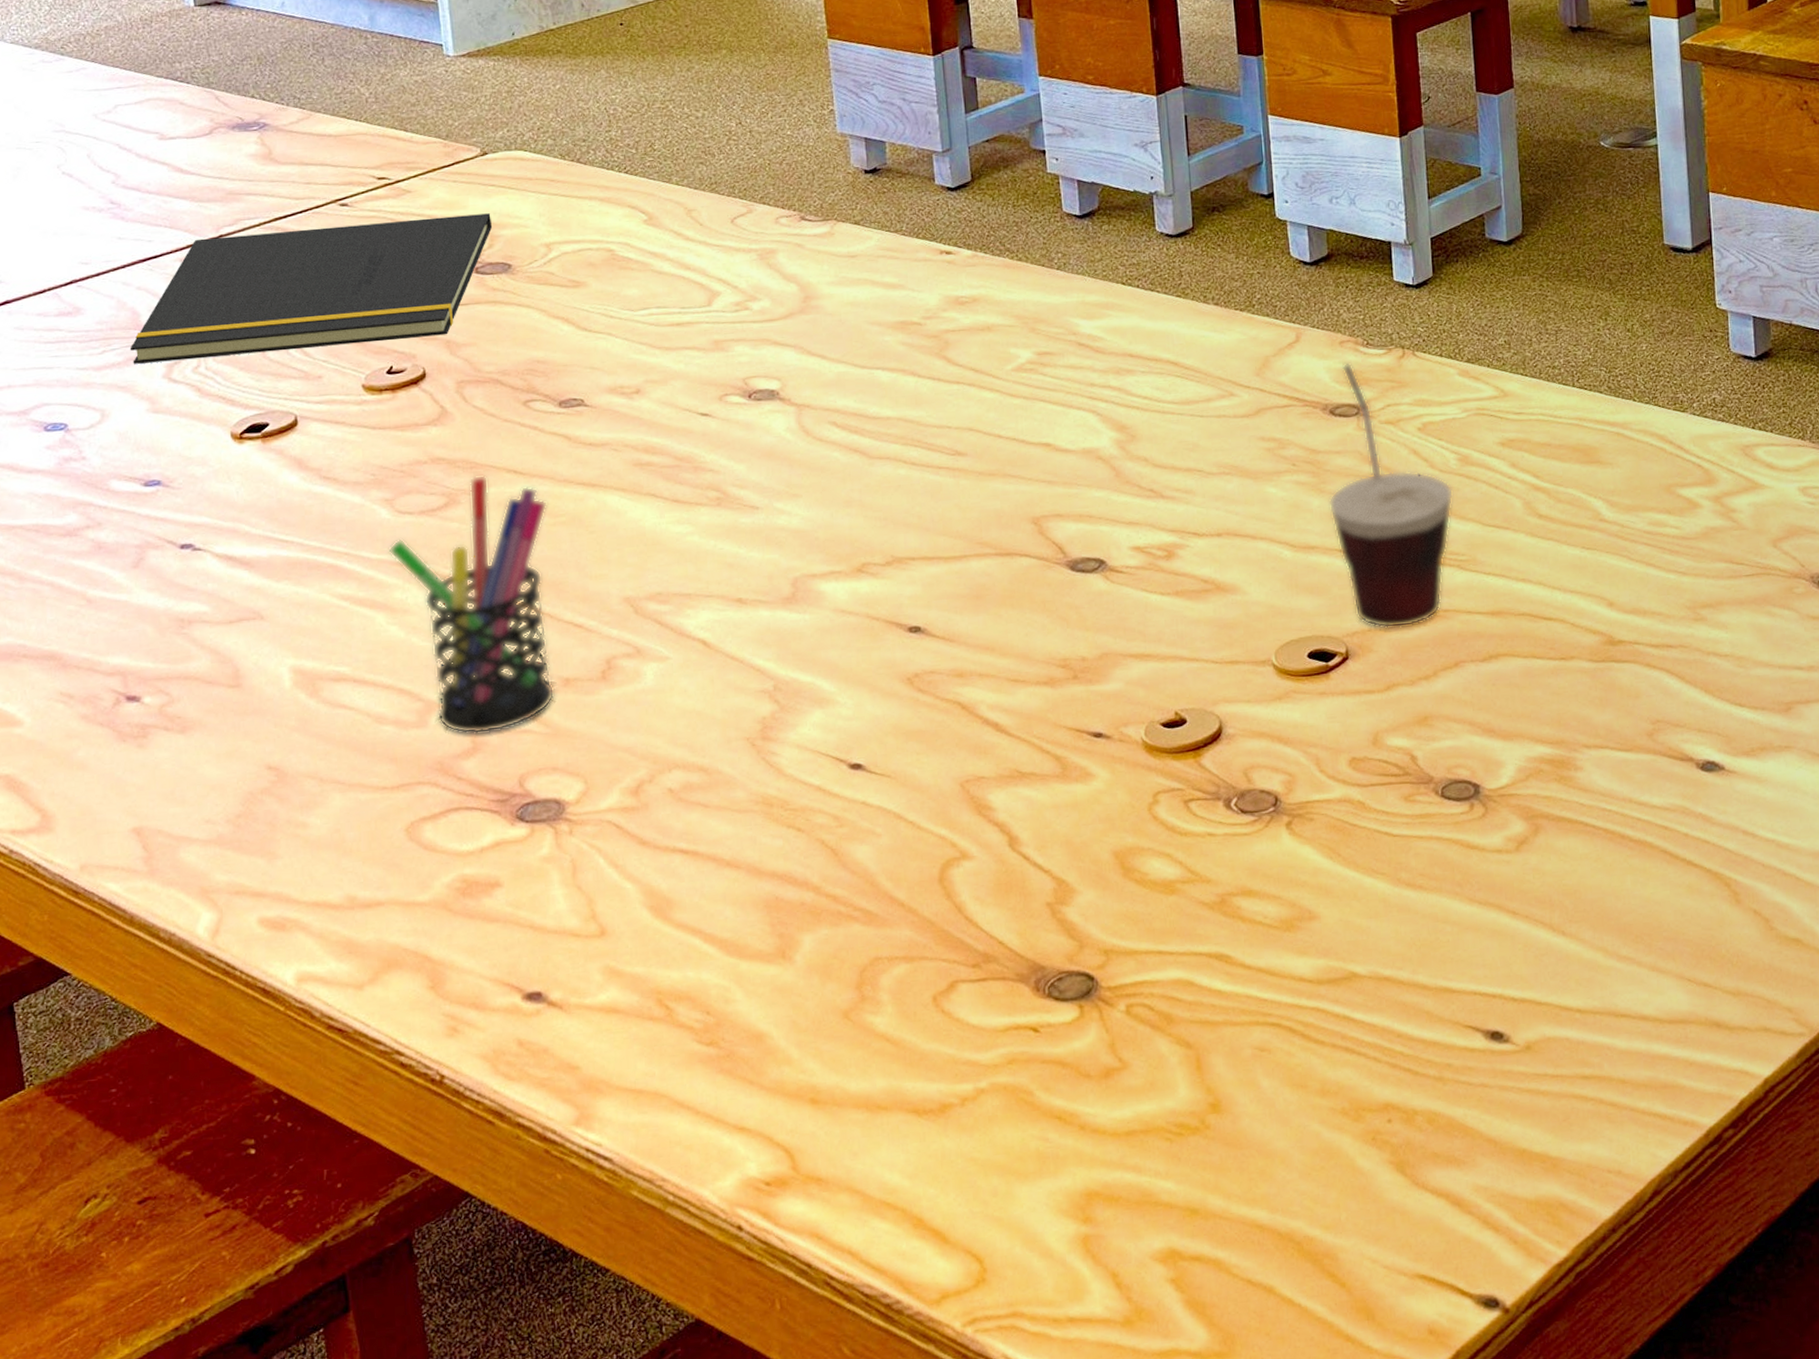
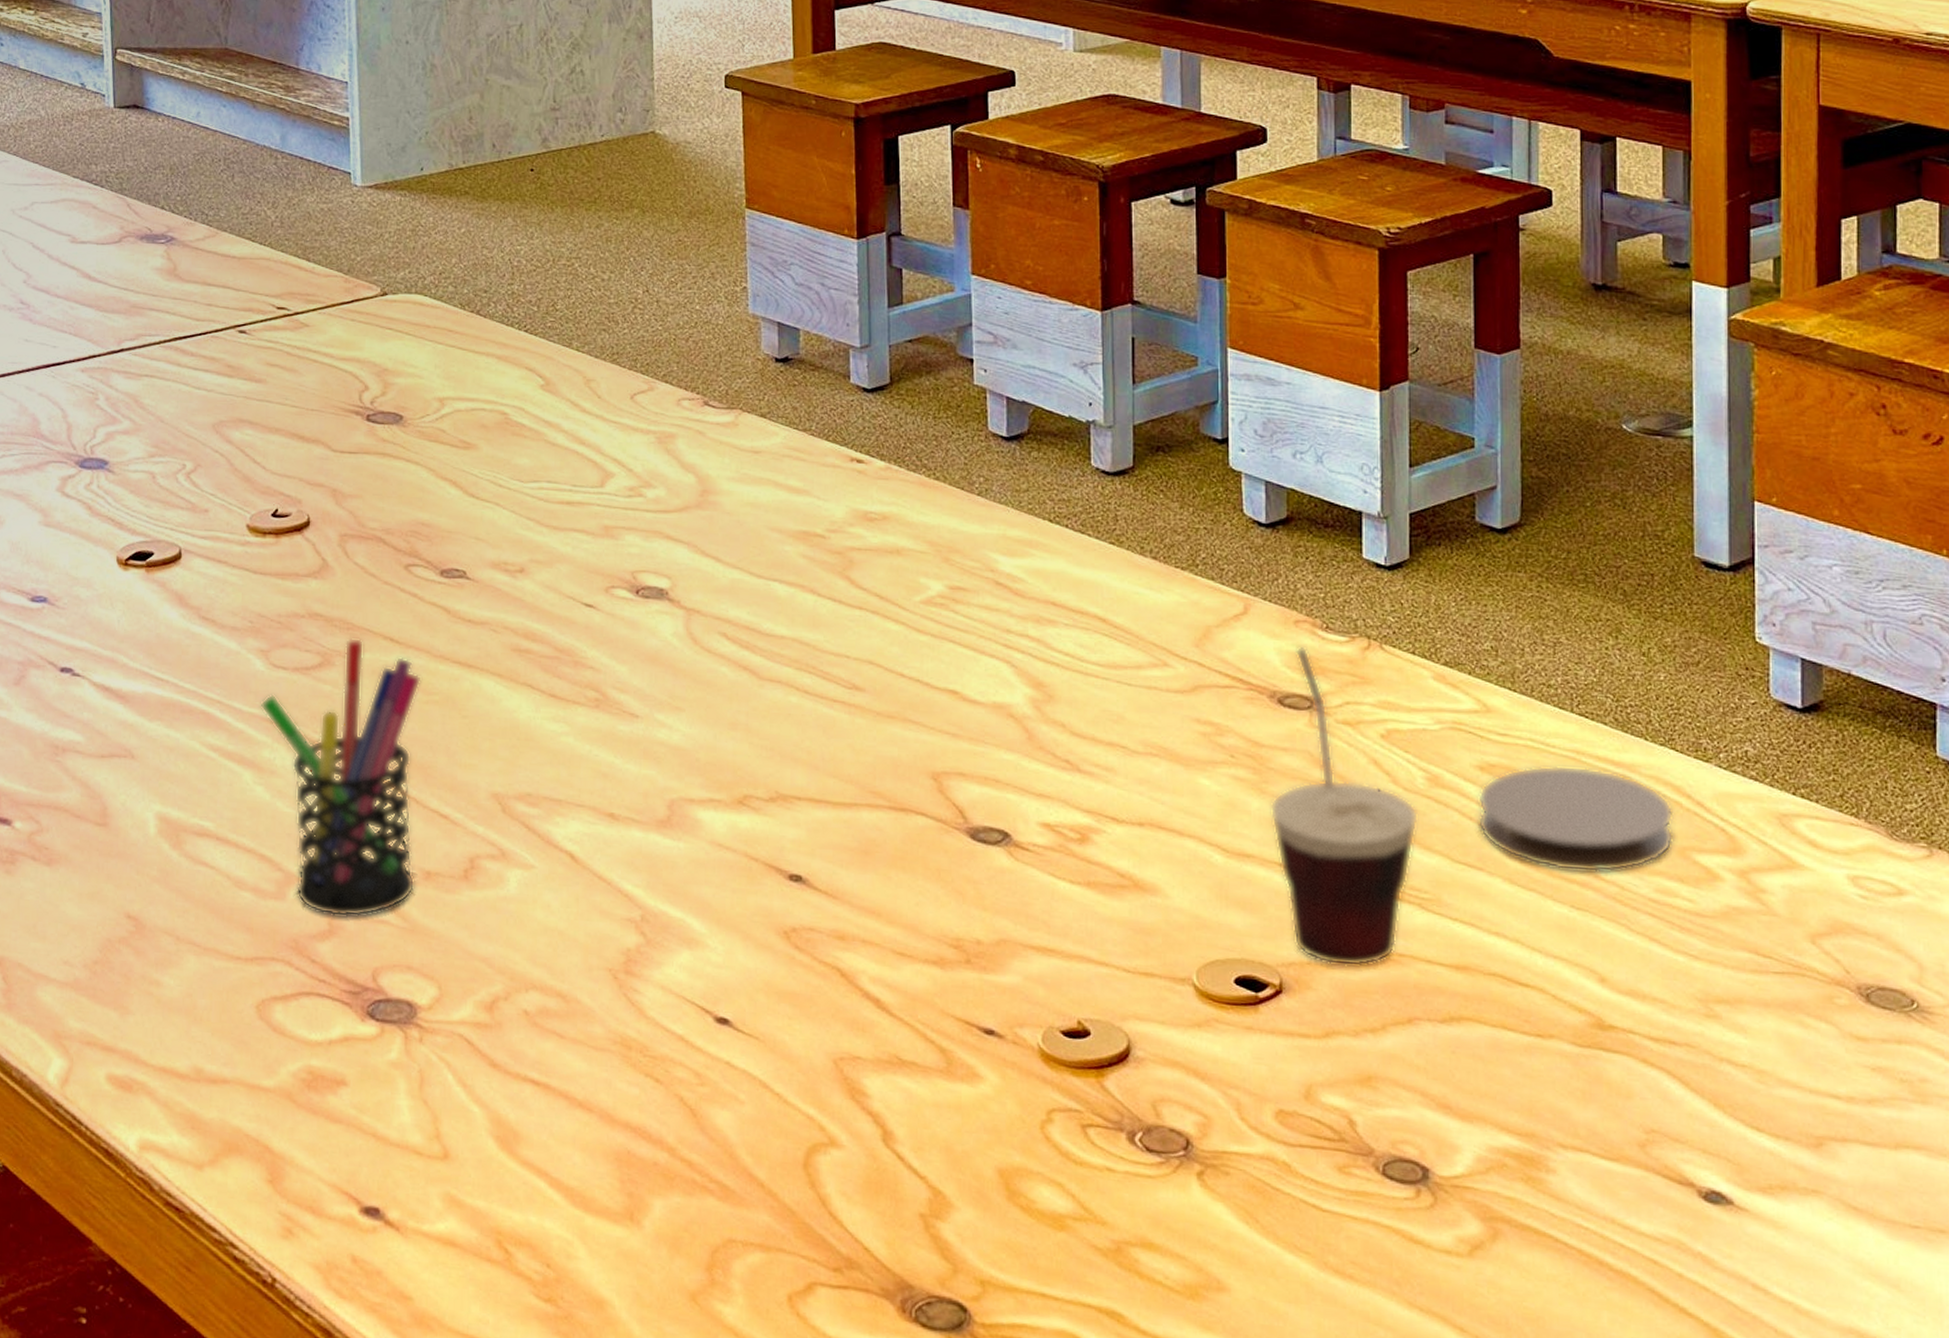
notepad: present [130,213,493,364] -> none [27,350,387,483]
coaster: none [1500,430,1661,519] -> present [1477,765,1674,873]

